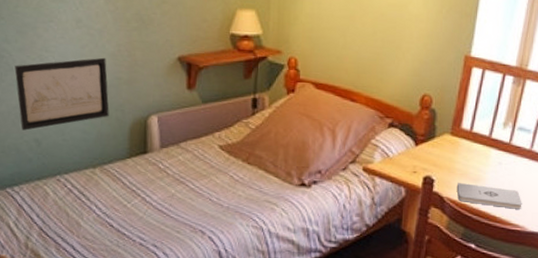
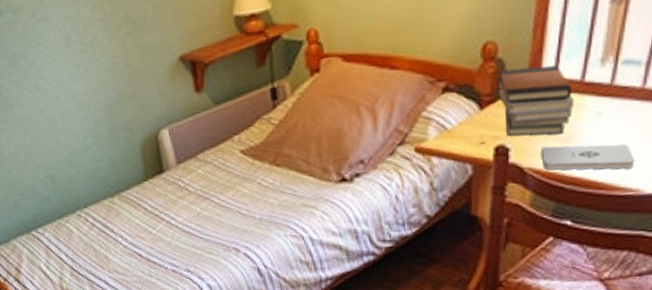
wall art: present [14,57,109,131] -> none [14,74,117,169]
book stack: none [429,118,484,175] -> present [497,65,575,136]

